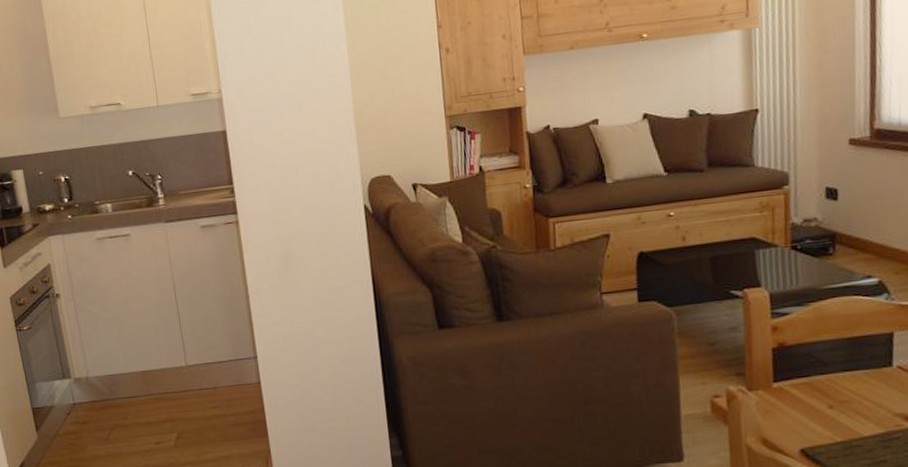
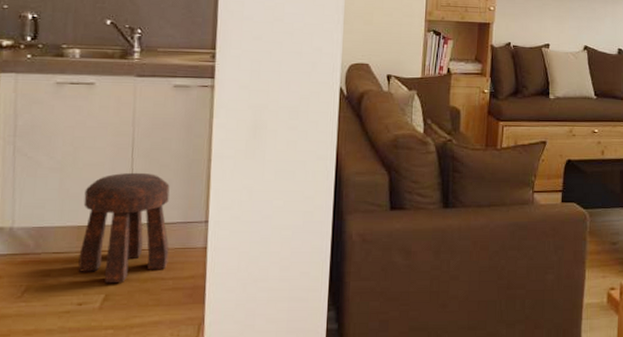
stool: none [141,315,228,422] -> present [78,172,170,283]

